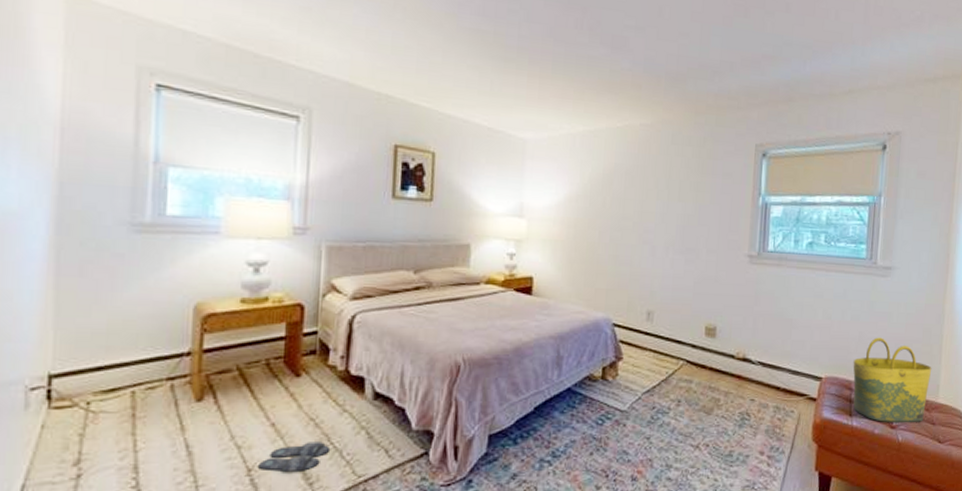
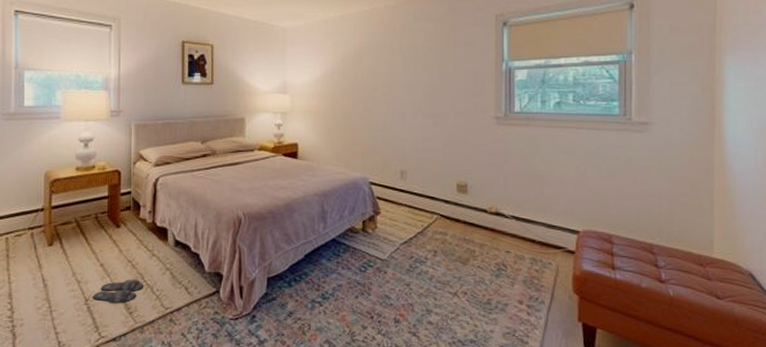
tote bag: present [853,337,932,422] -> none [612,192,703,277]

